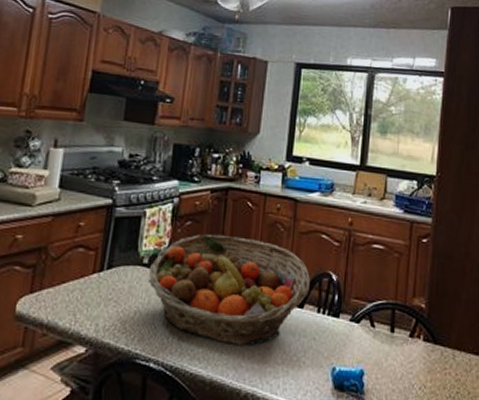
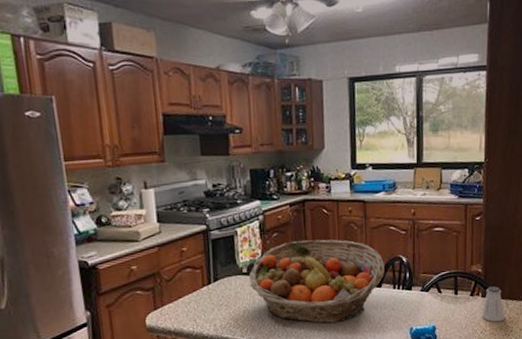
saltshaker: none [421,328,450,378] -> present [481,286,505,322]

